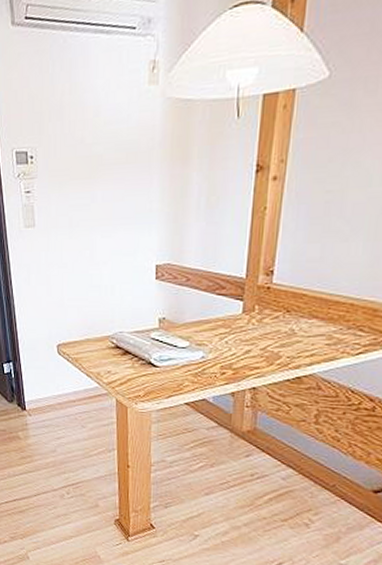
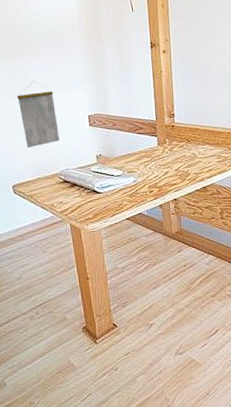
calendar: none [74,215,117,301] -> present [17,80,60,148]

